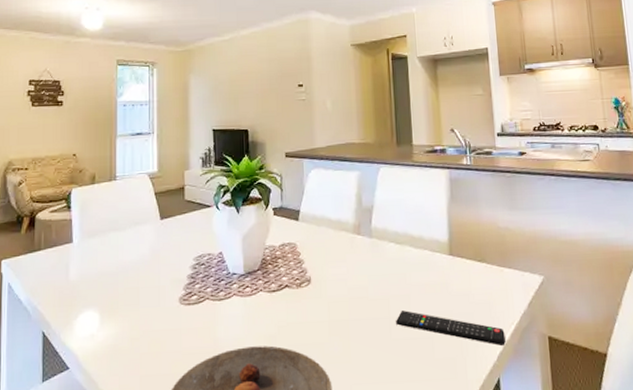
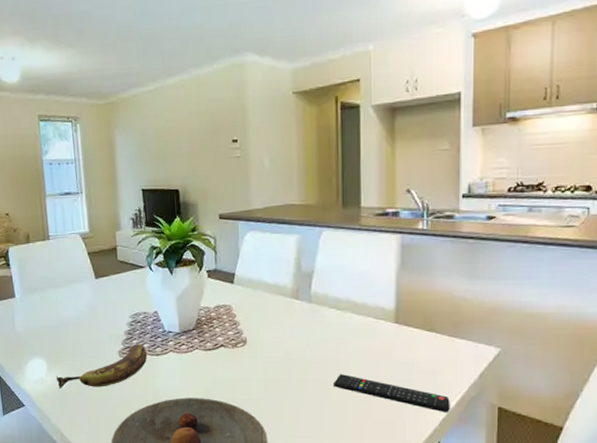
banana: none [108,289,210,345] -> present [56,344,148,388]

